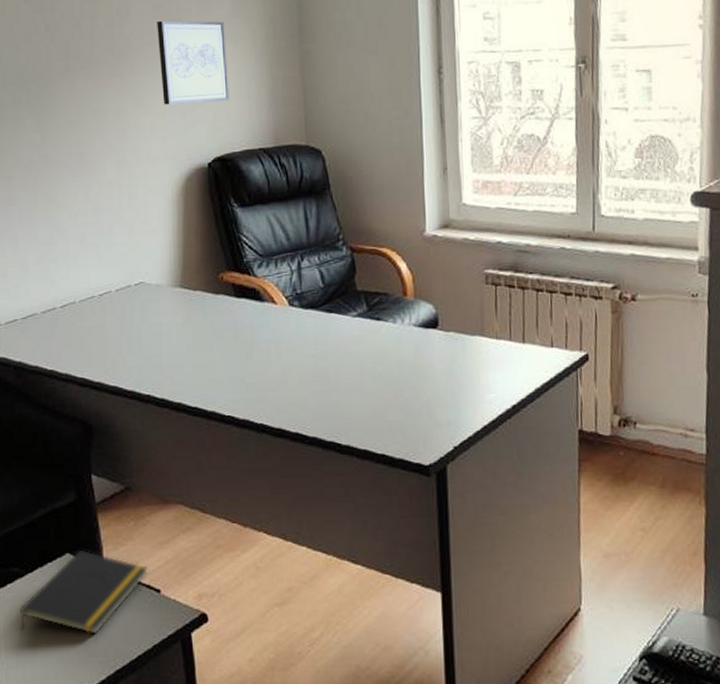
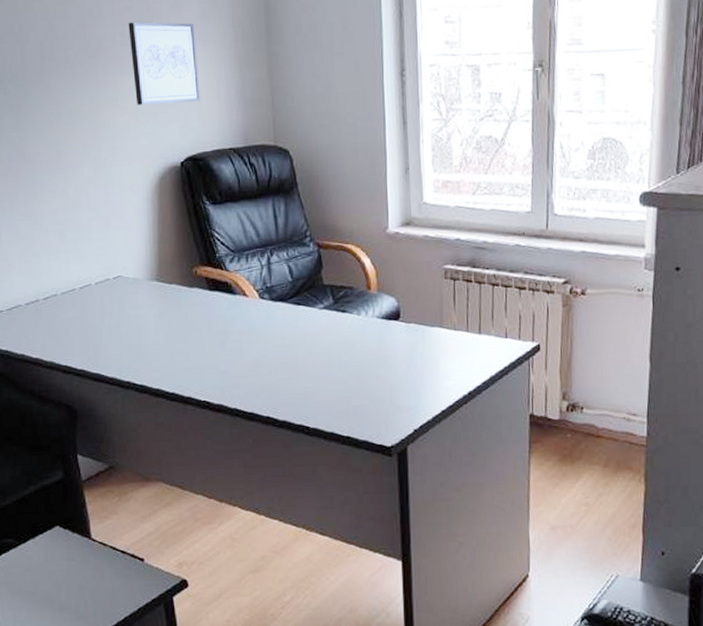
notepad: present [19,549,149,635] -> none [14,522,133,599]

